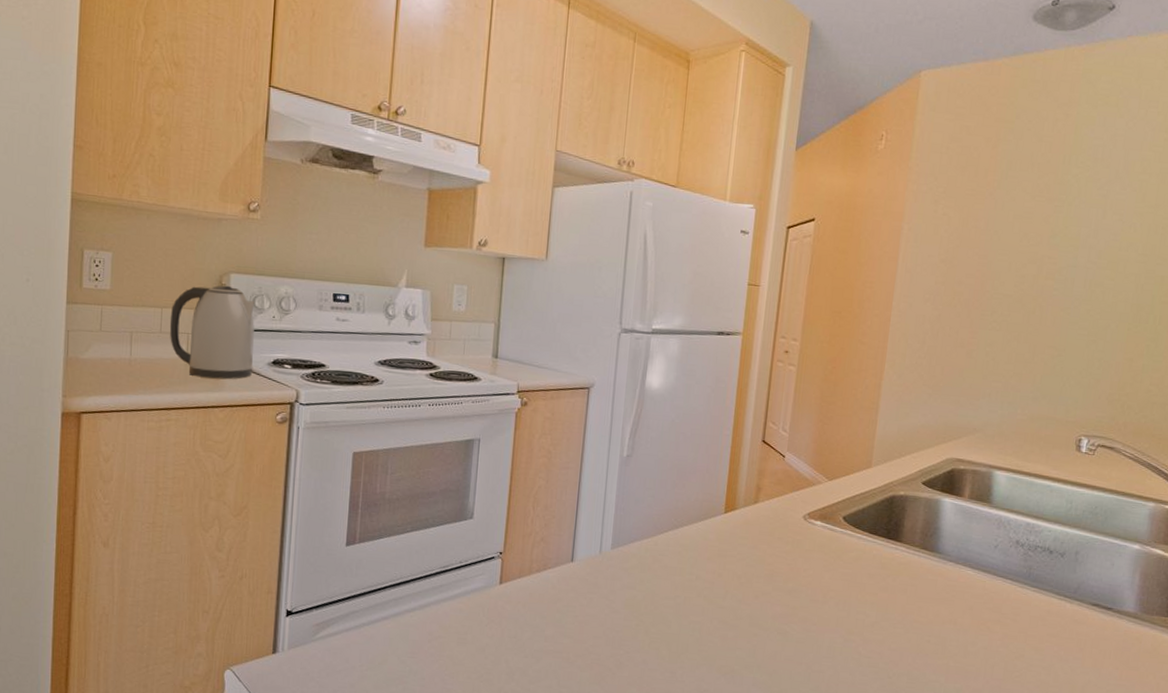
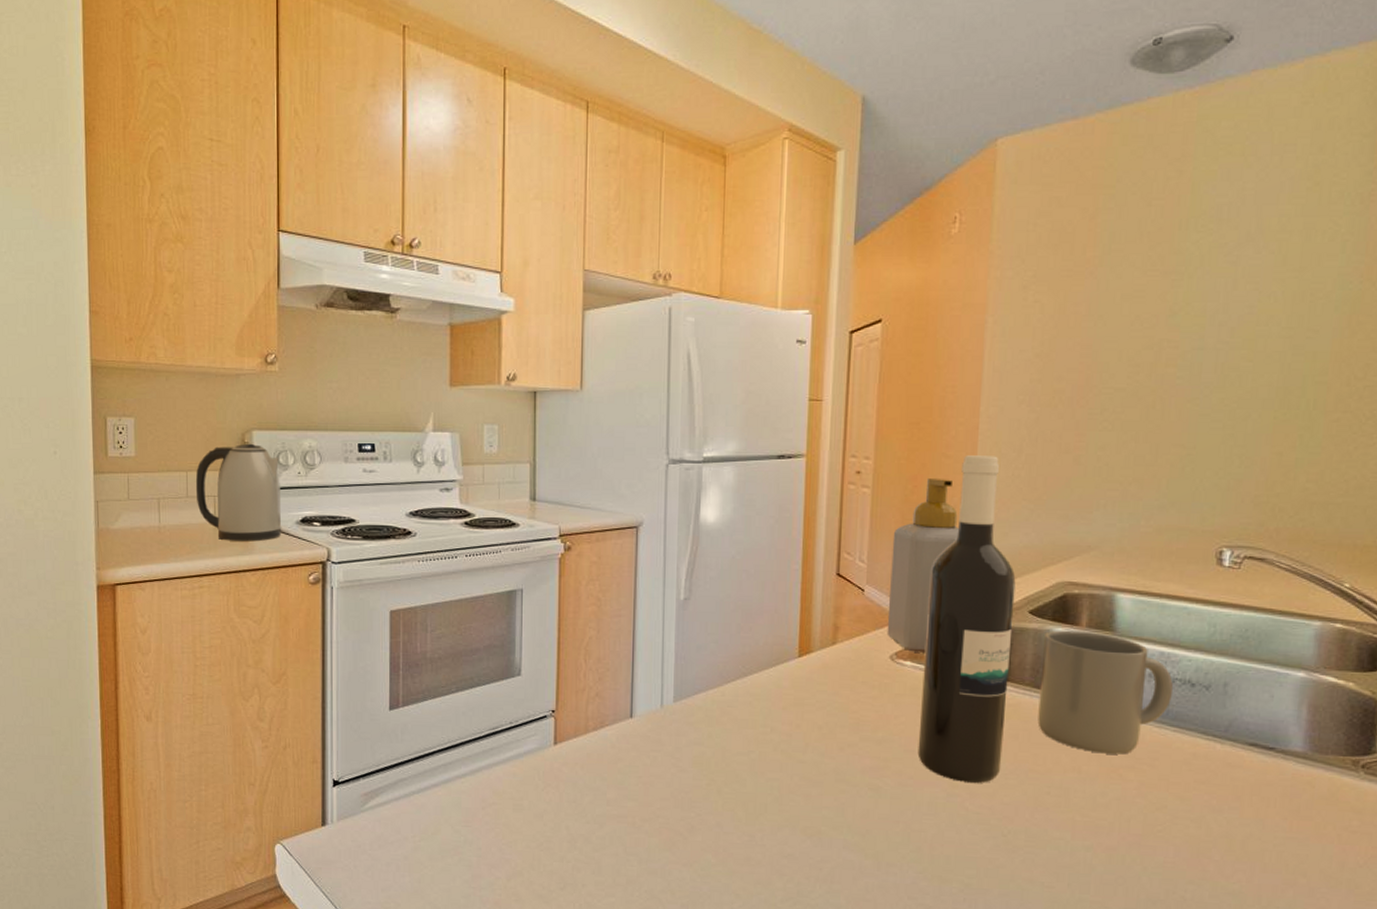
soap bottle: none [802,360,869,514] -> present [887,477,960,653]
wine bottle: none [821,343,913,632] -> present [917,455,1016,784]
mug: none [923,499,1035,610] -> present [1037,630,1173,755]

